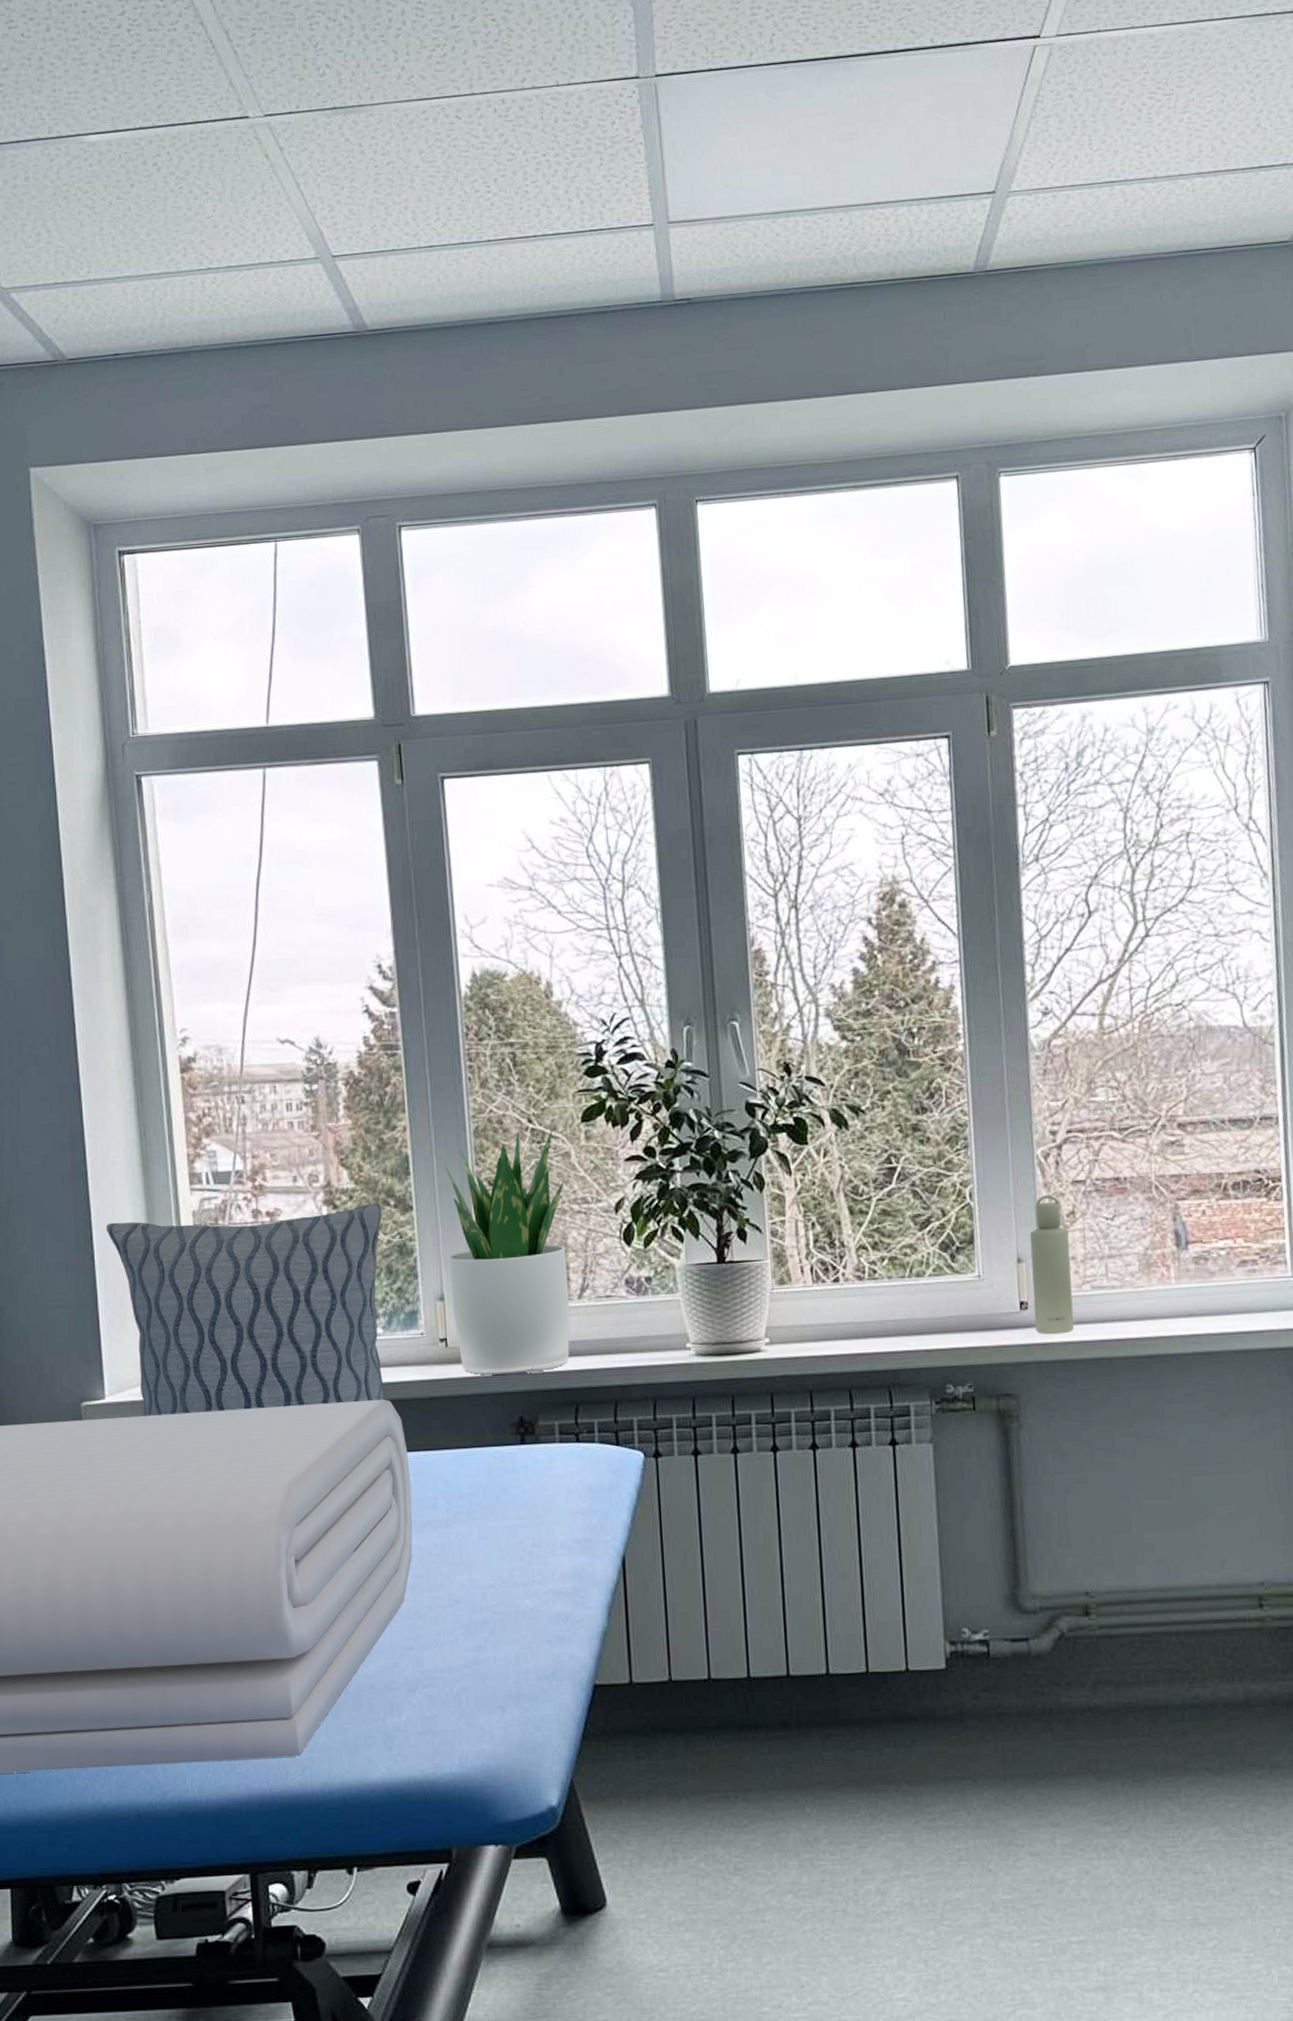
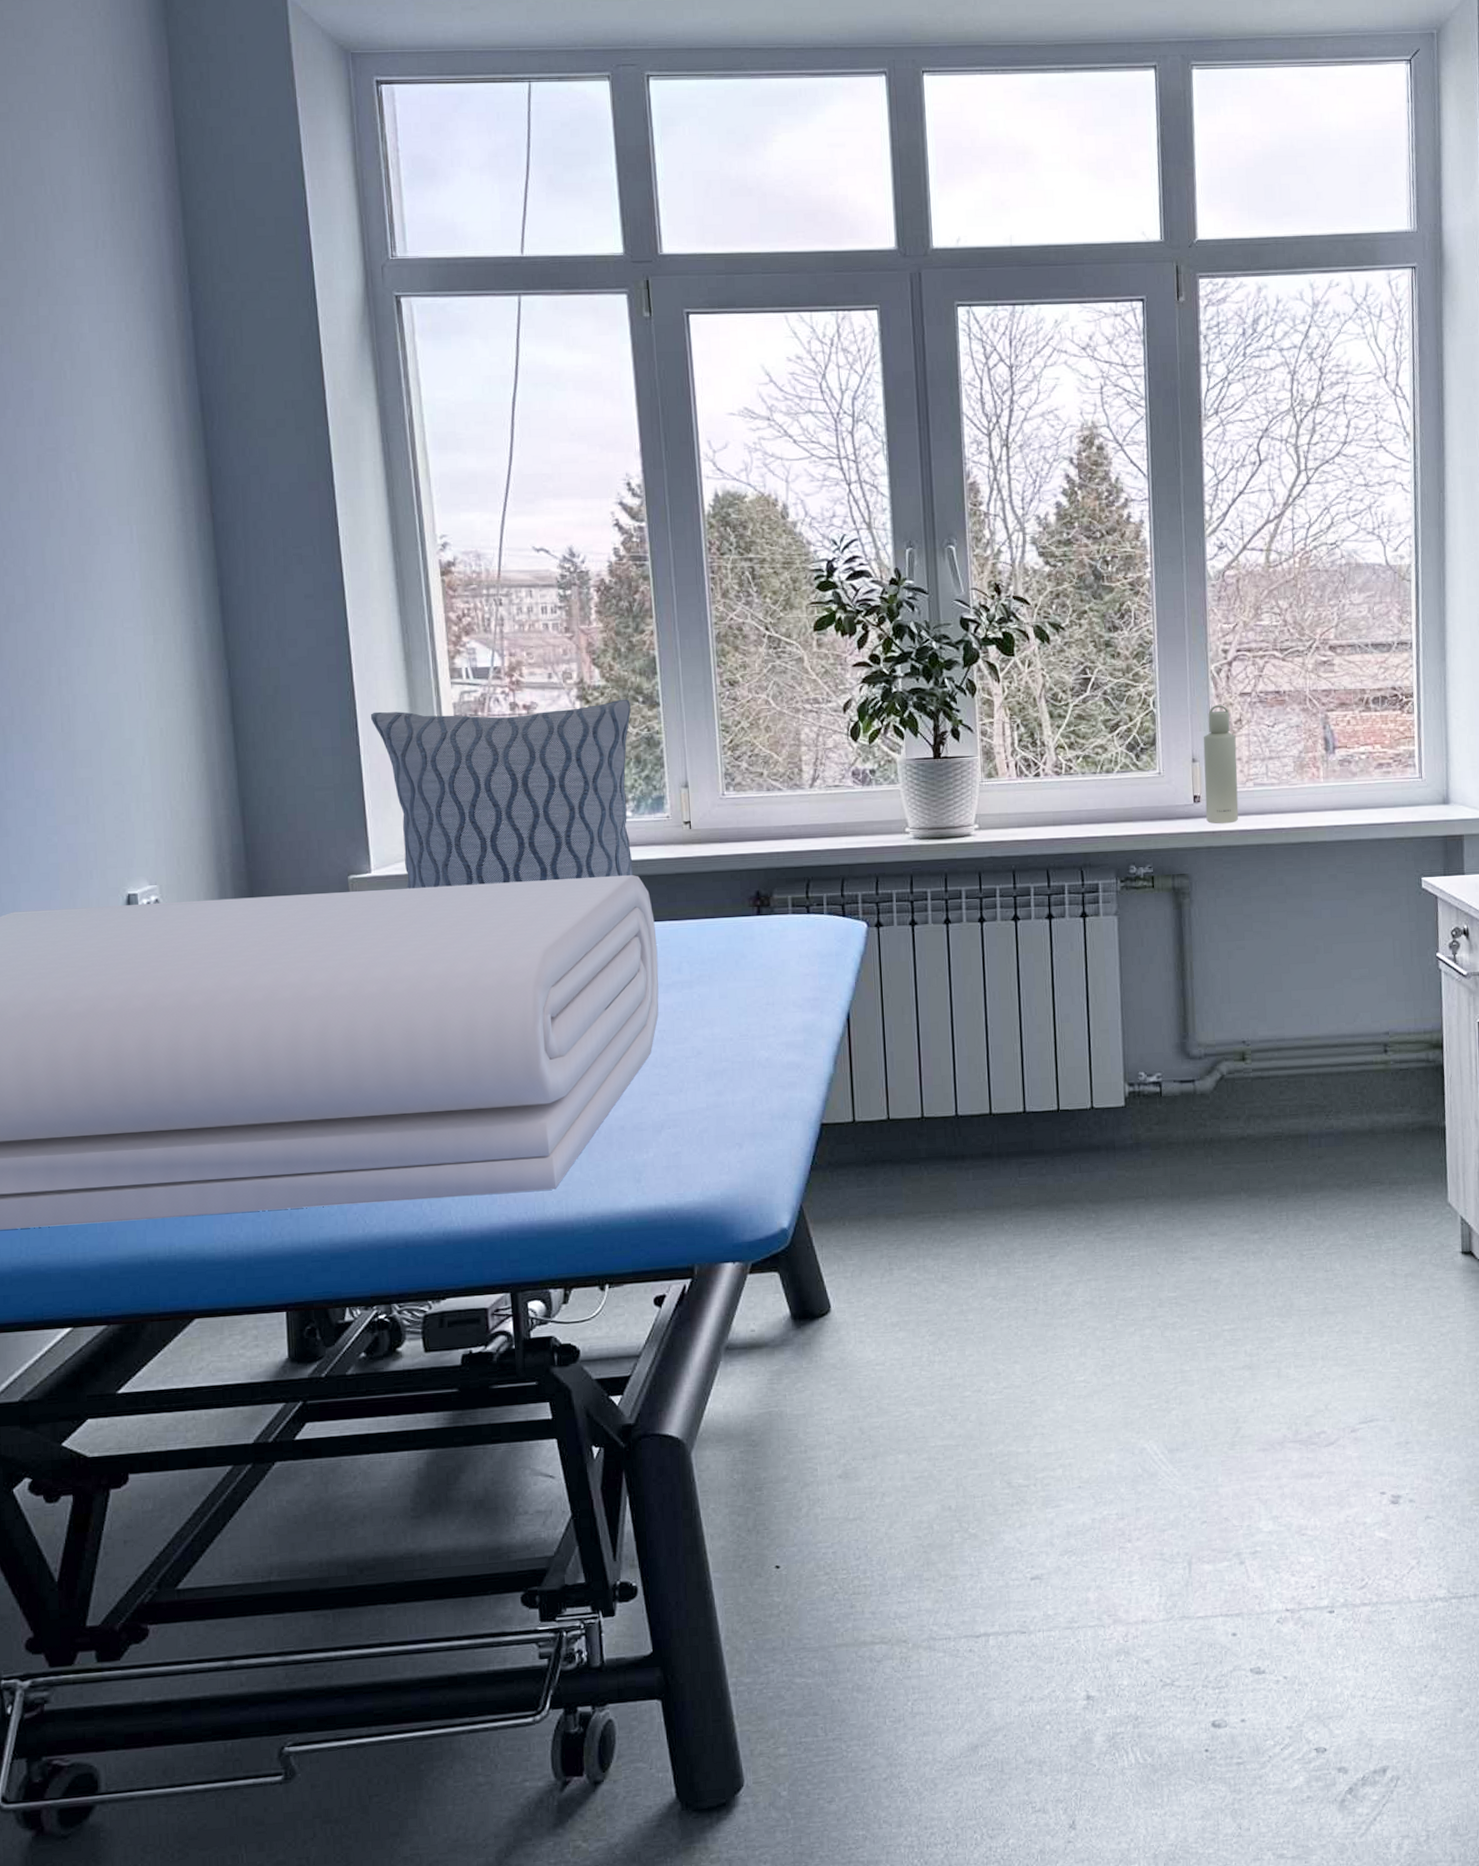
planter: present [445,1130,570,1375] -> none [689,637,802,854]

